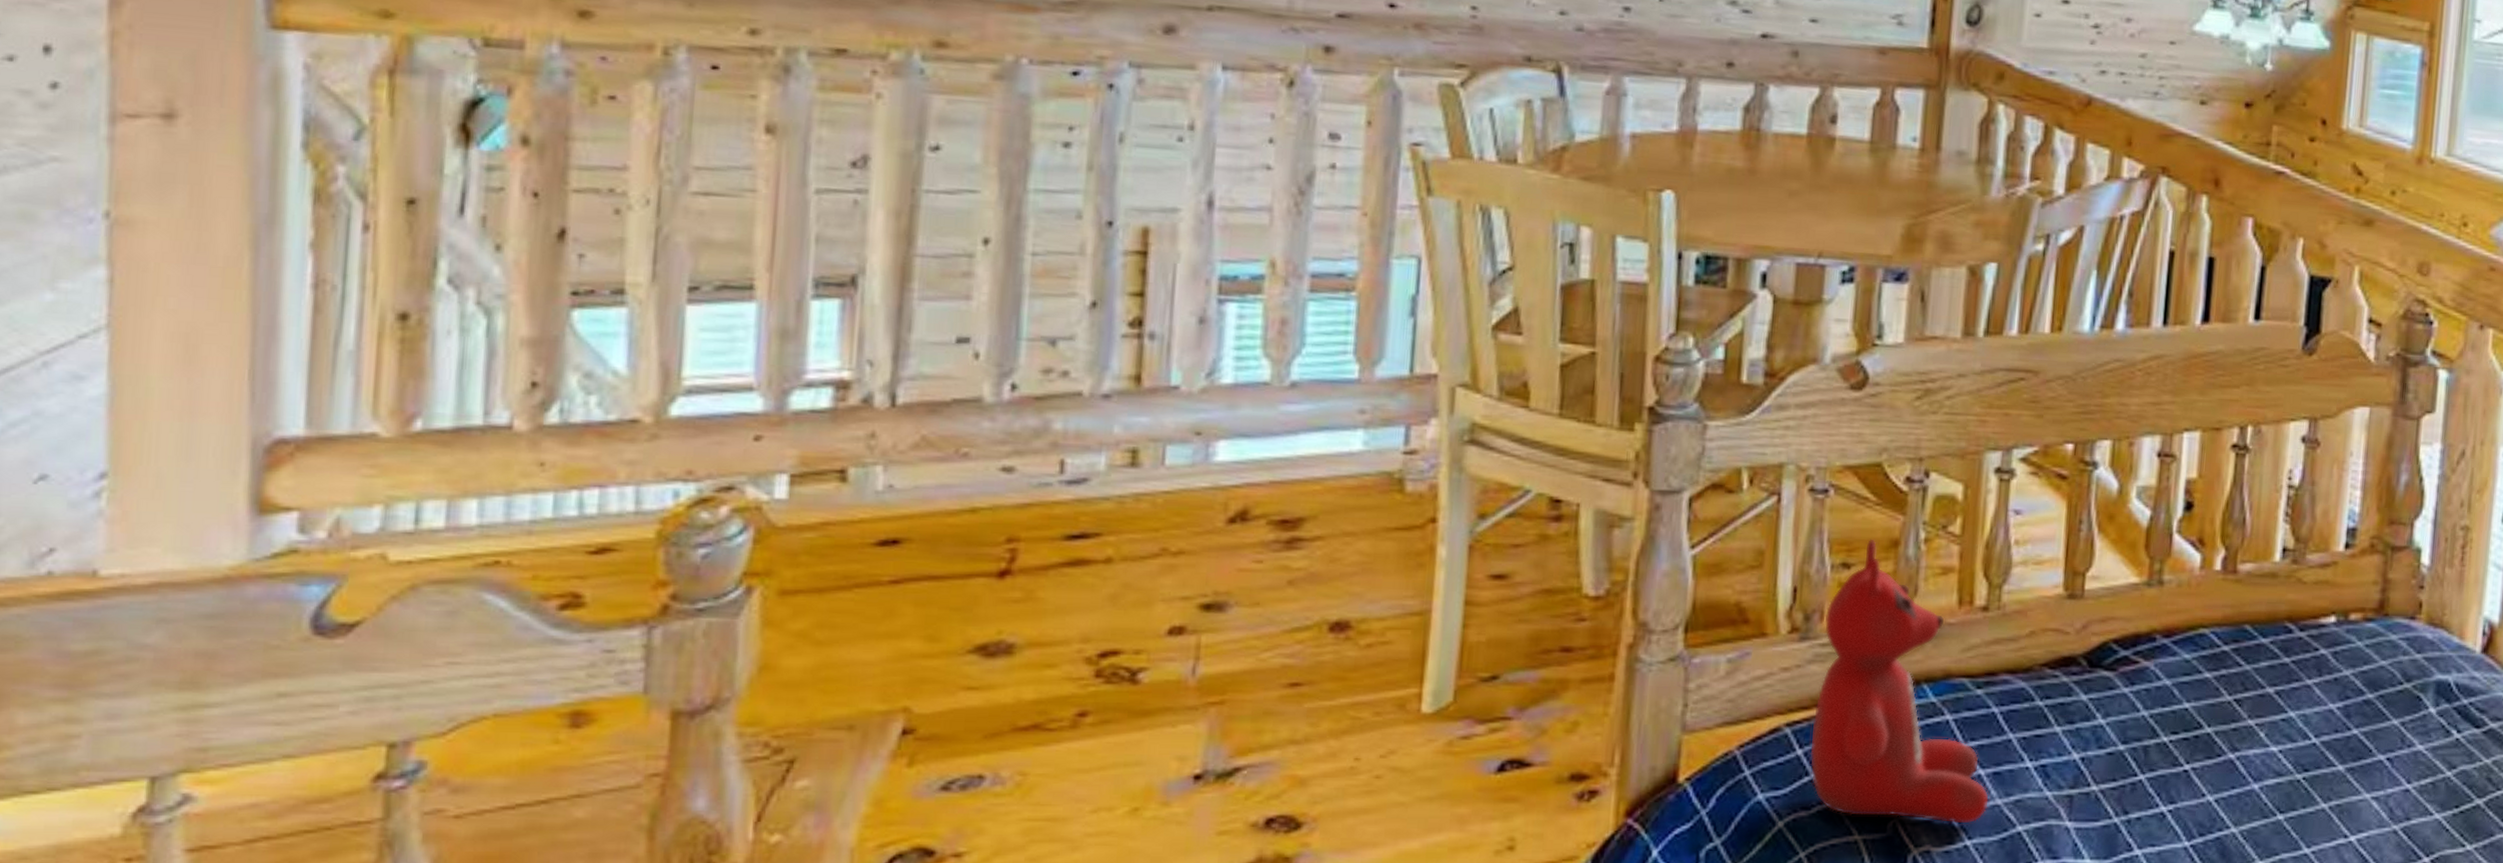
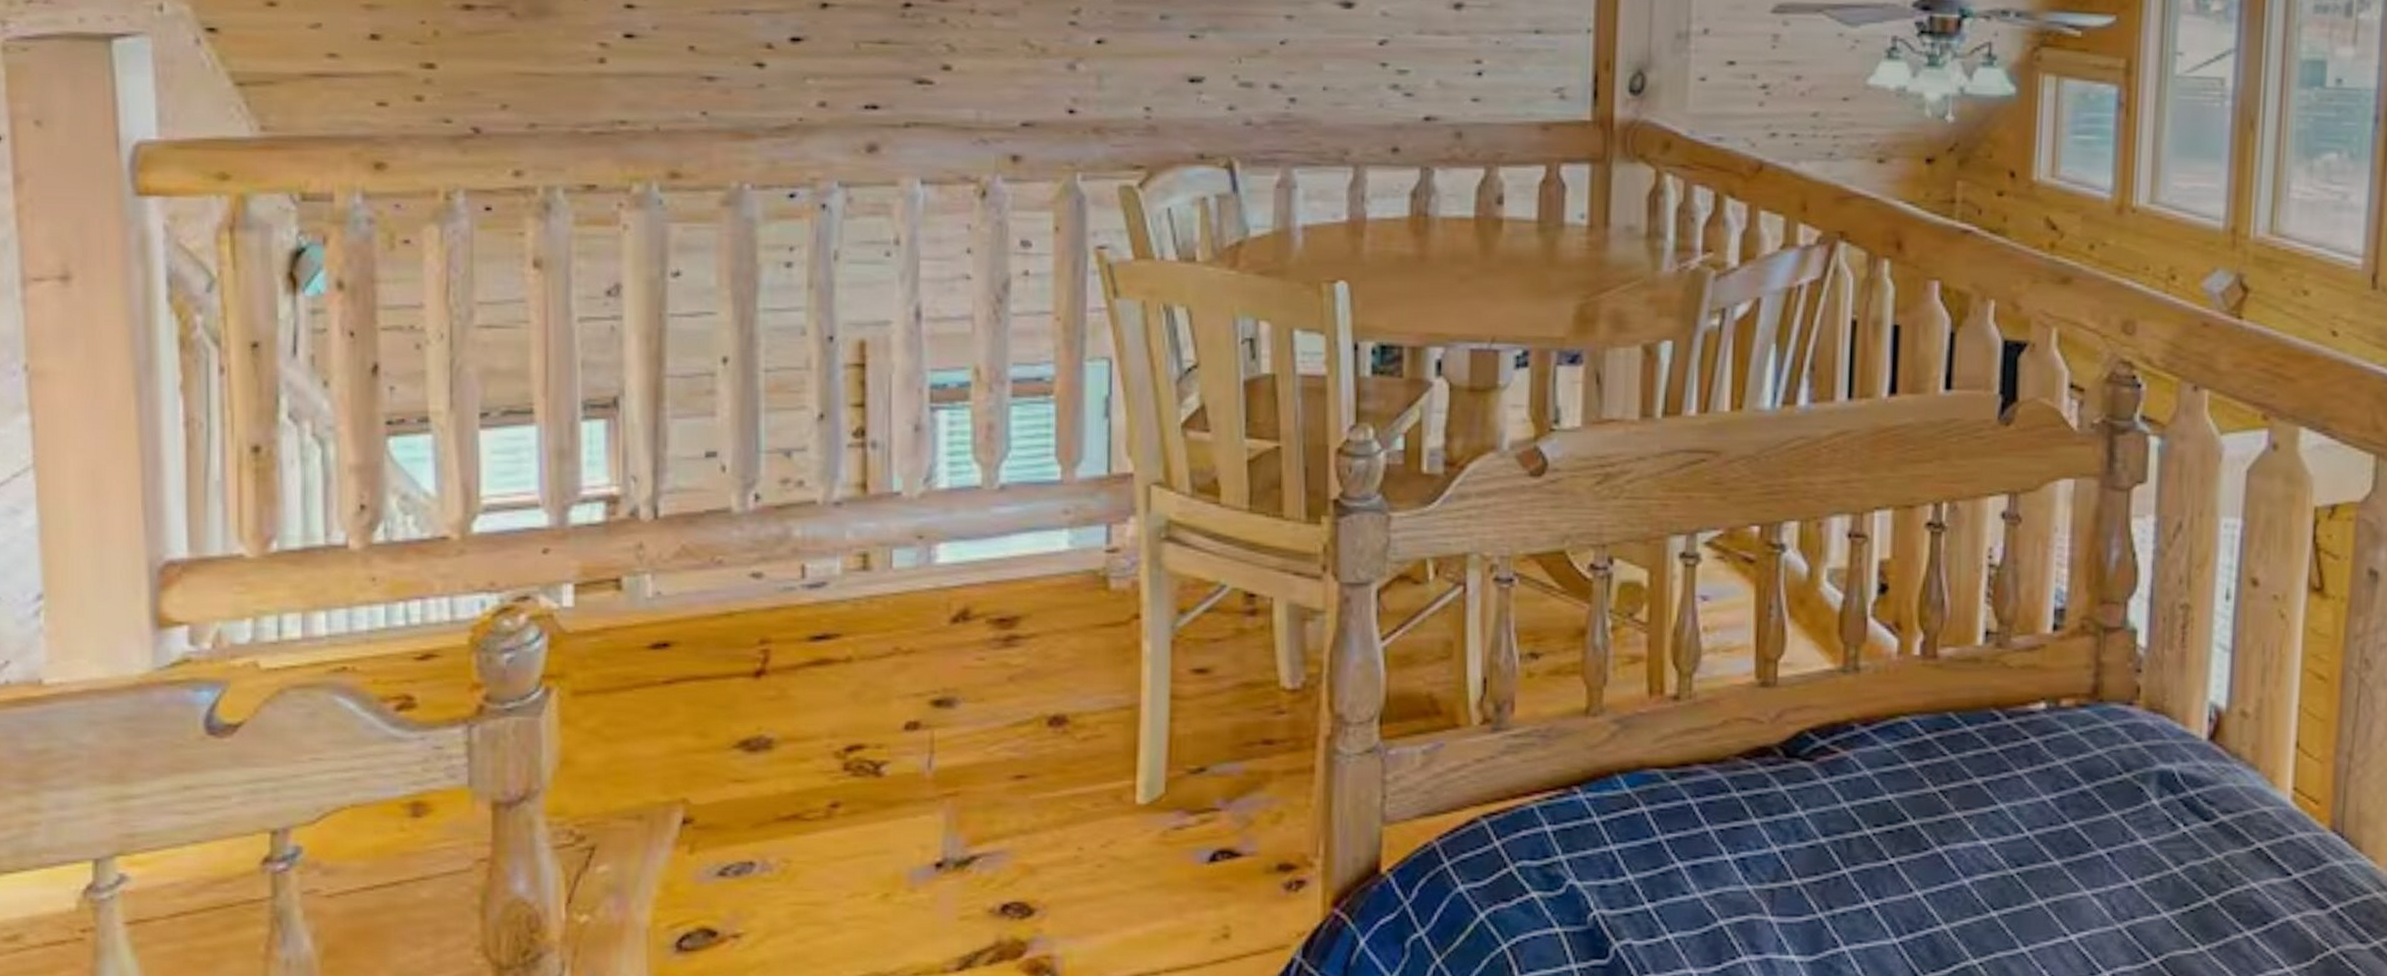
stuffed bear: present [1810,538,1989,824] -> none [1507,628,1689,917]

